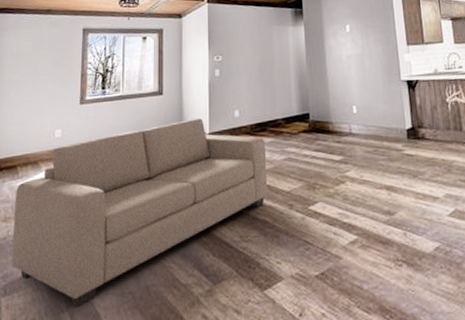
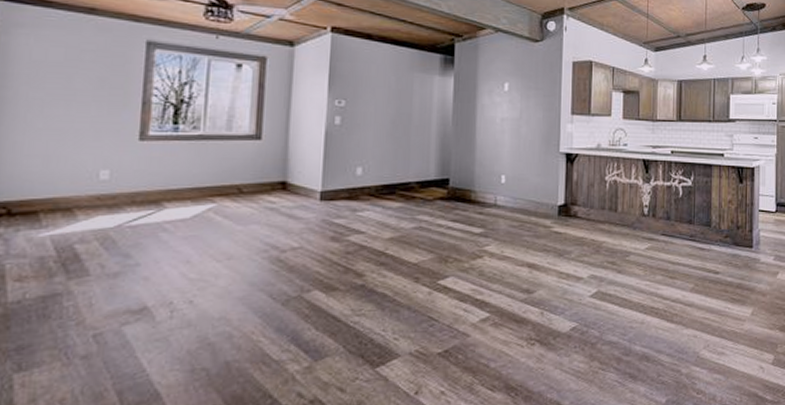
sofa: present [11,118,268,307] -> none [29,173,393,385]

